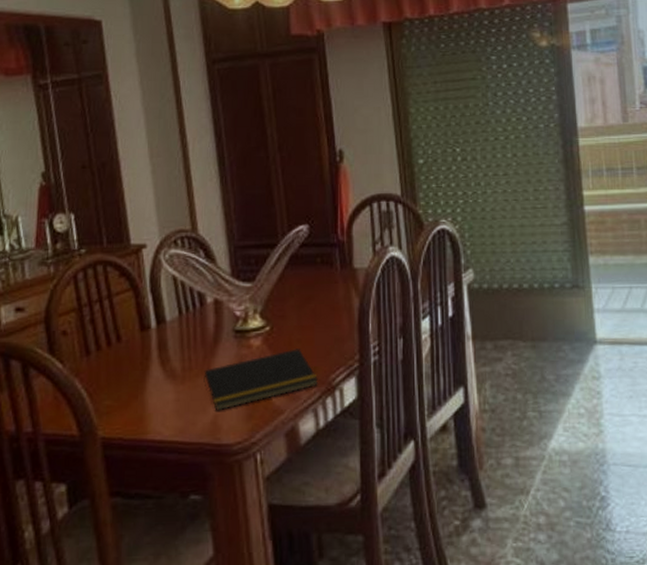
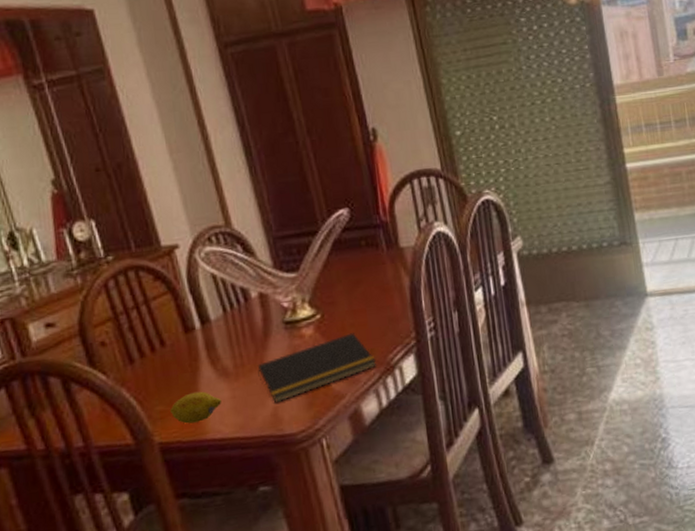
fruit: none [117,390,165,422] -> present [170,391,221,424]

